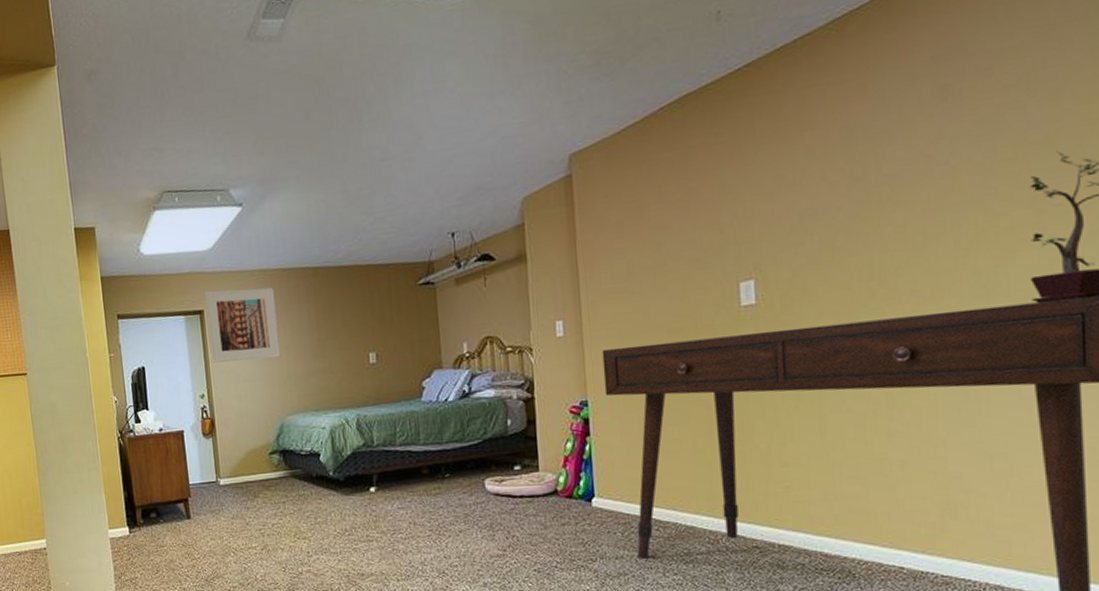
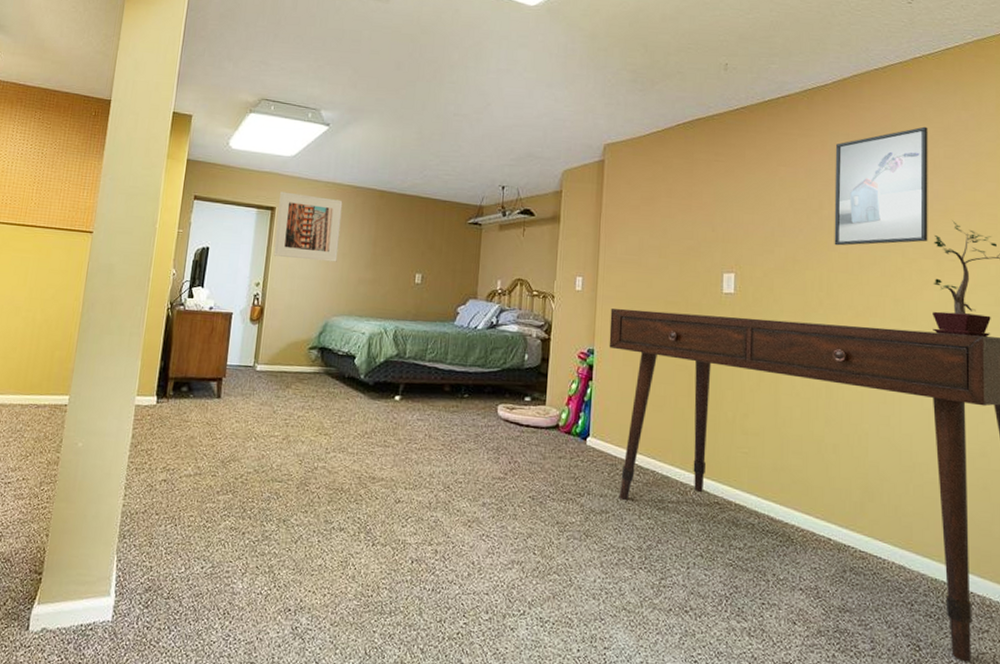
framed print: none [880,30,1022,218] -> present [834,126,928,246]

